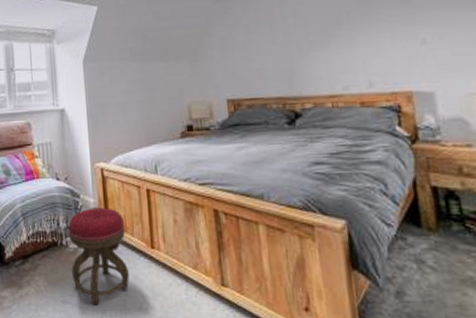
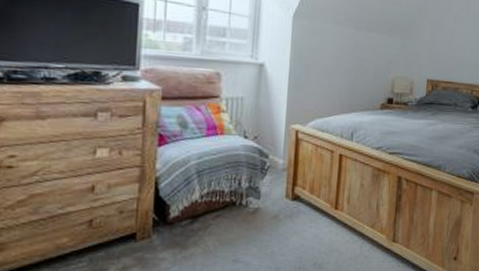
stool: present [68,207,129,305] -> none [248,169,313,263]

